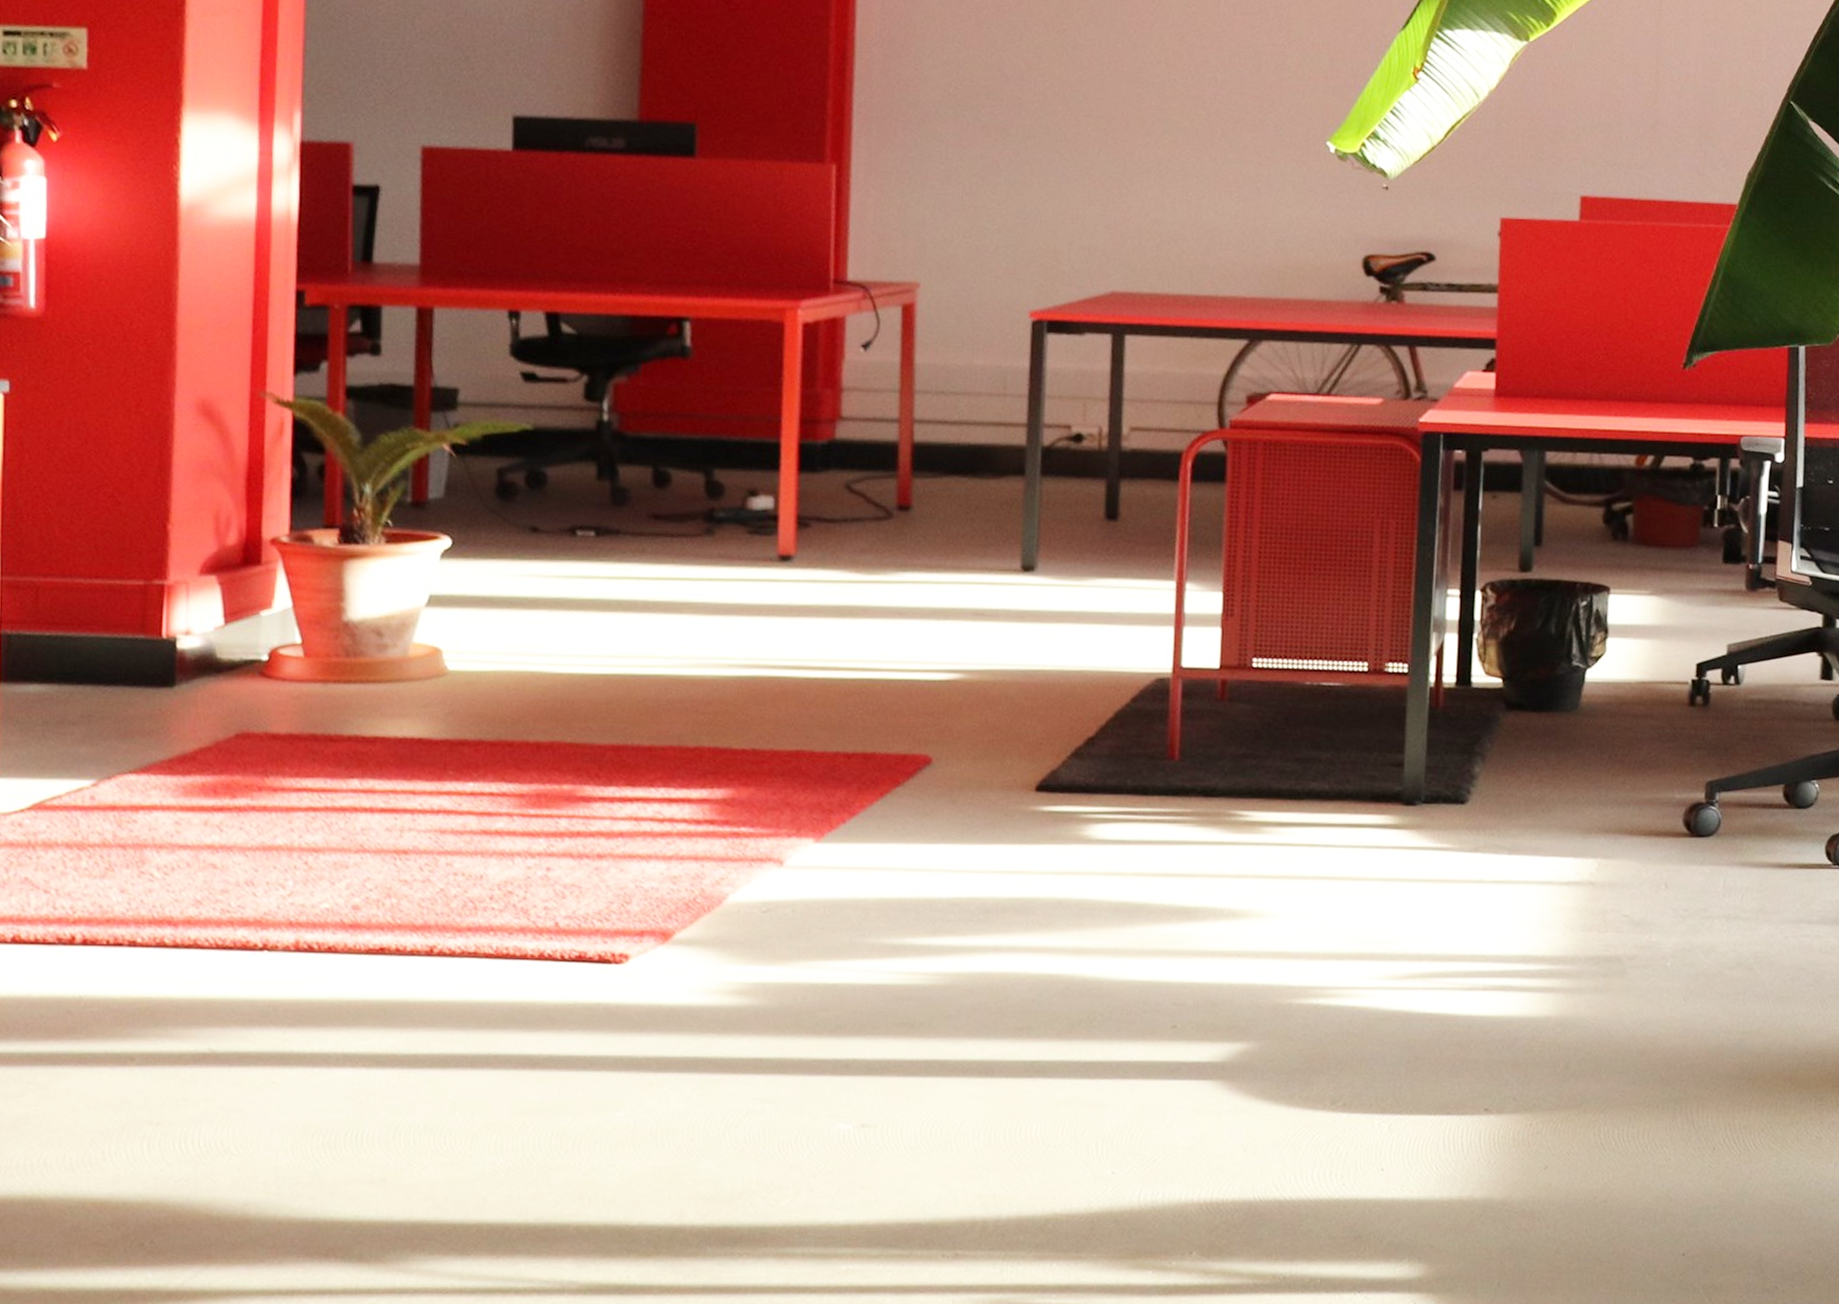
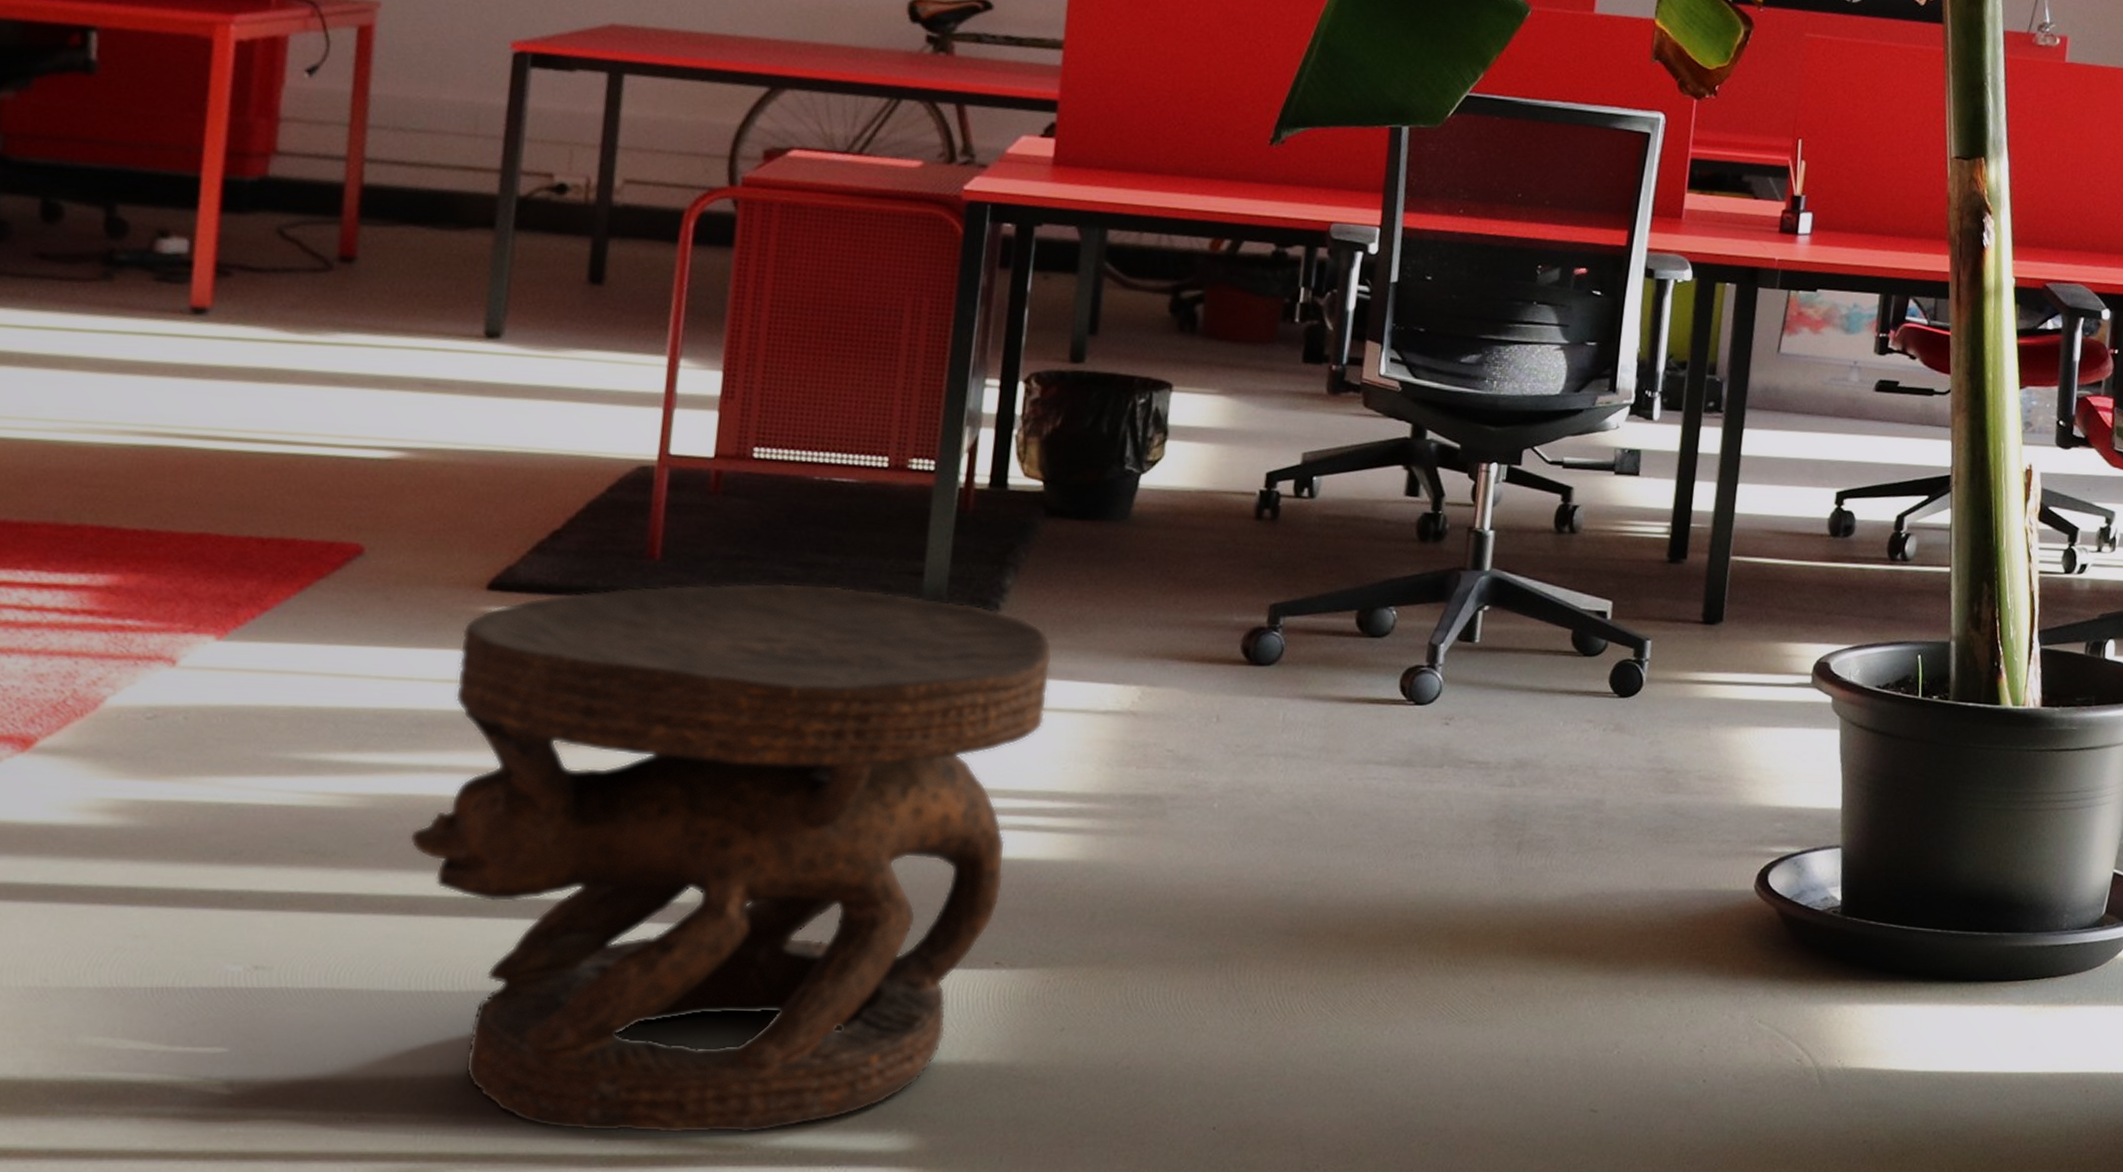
side table: none [984,777,1519,1265] -> present [410,582,1053,1134]

